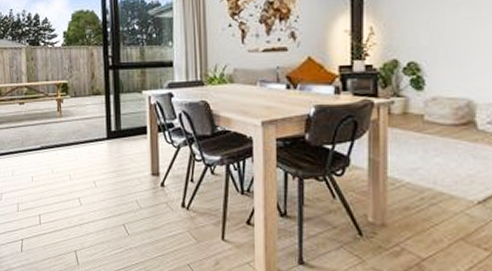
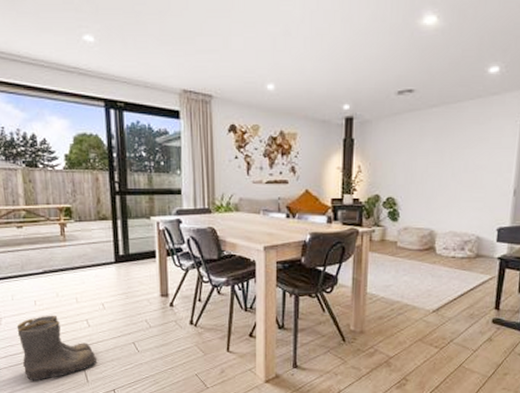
boots: none [15,191,88,260] -> present [16,315,98,381]

